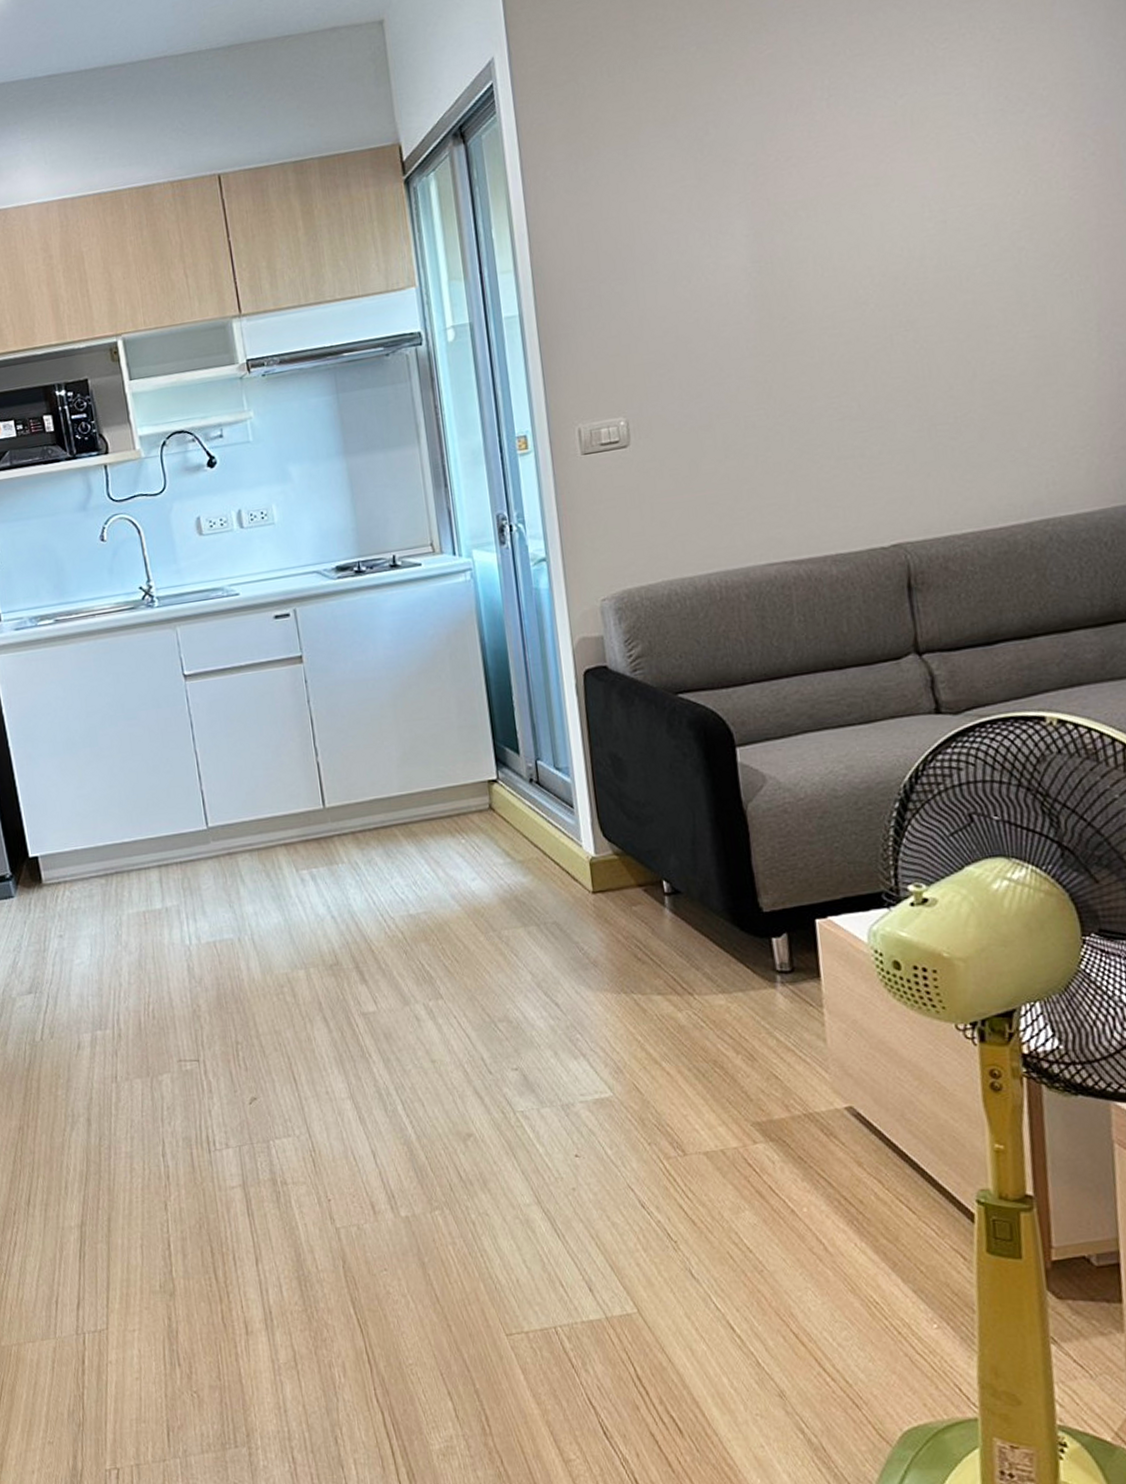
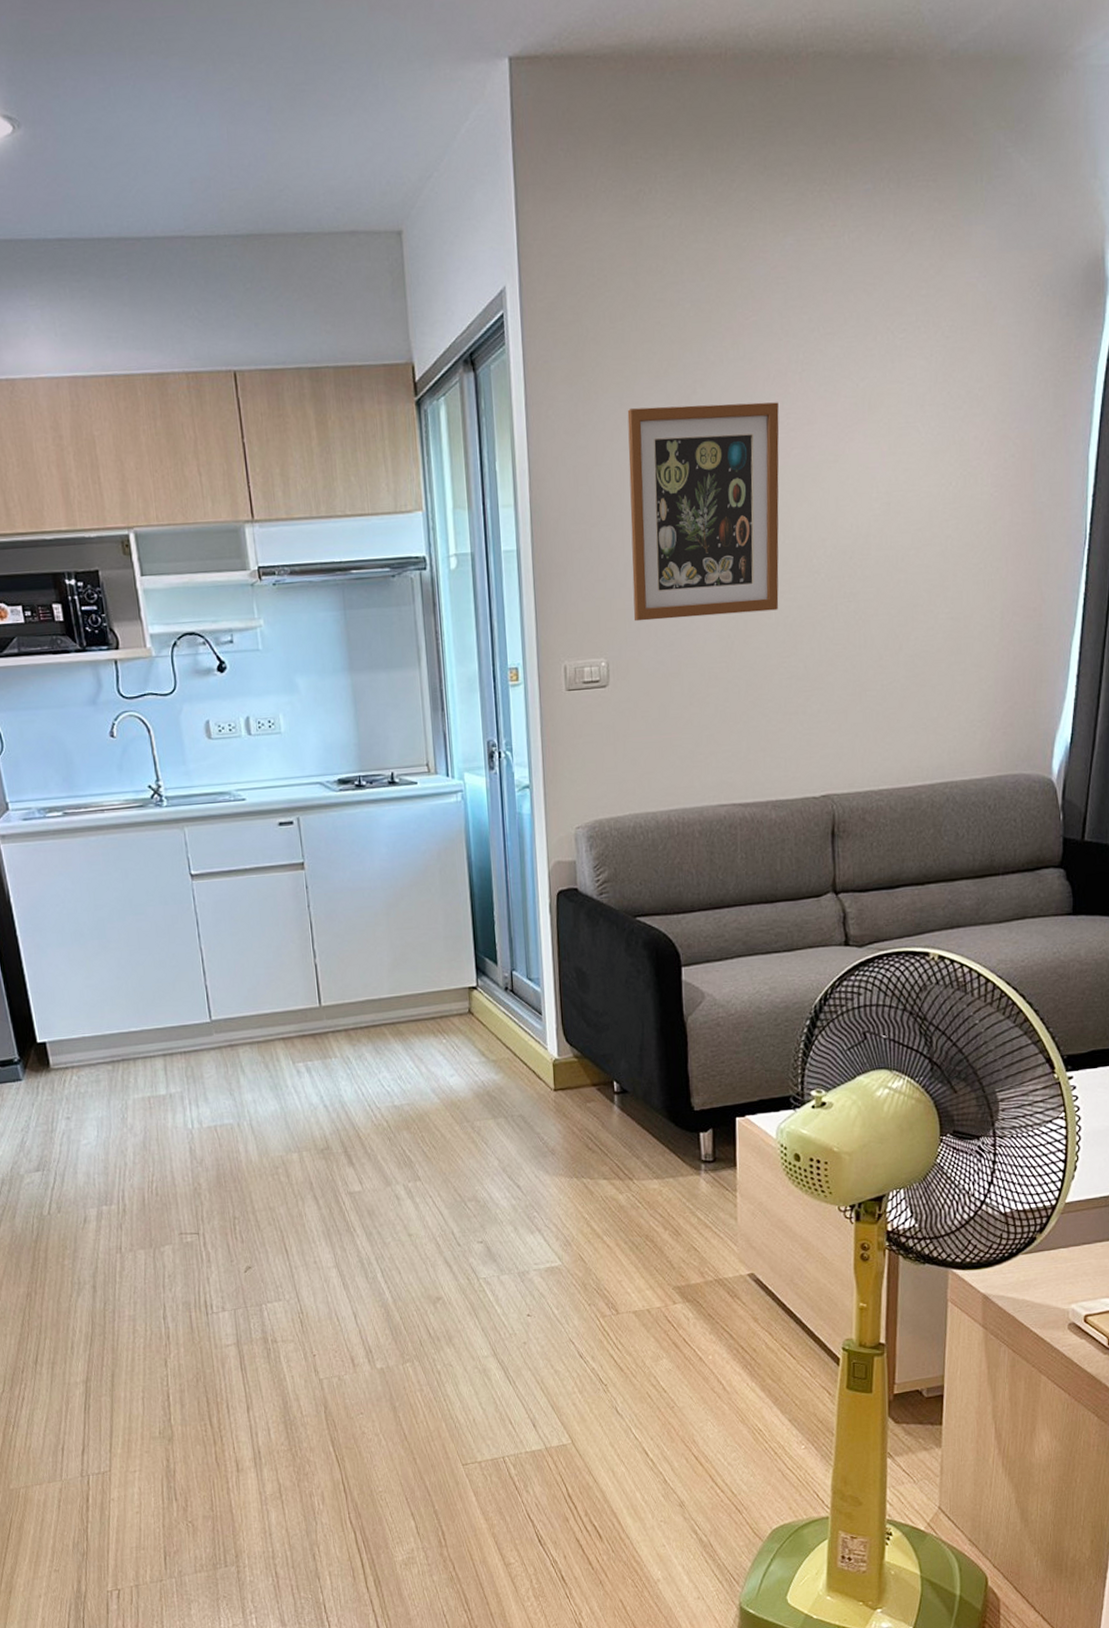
wall art: none [633,132,822,376] -> present [627,402,779,622]

